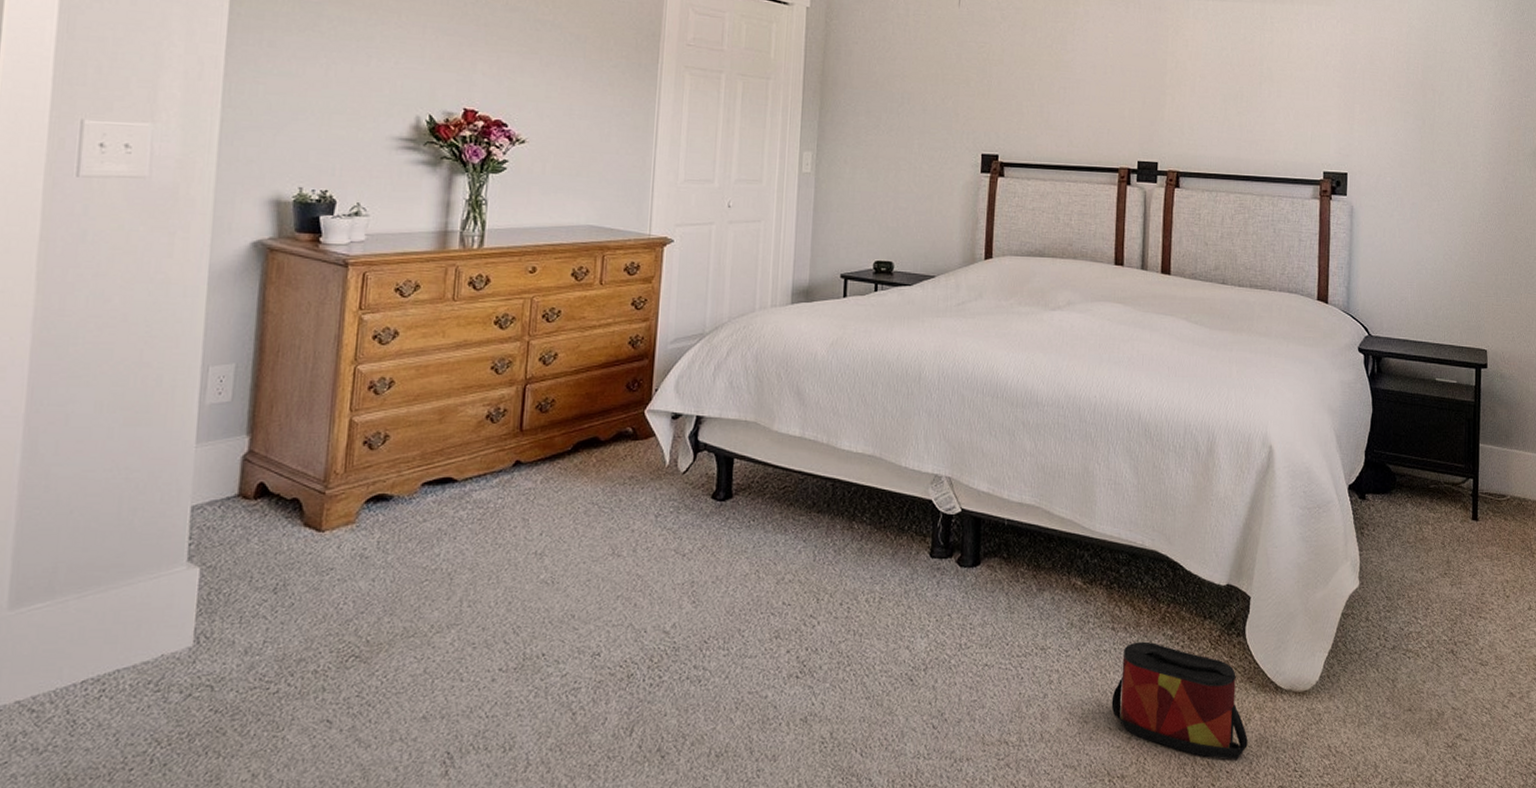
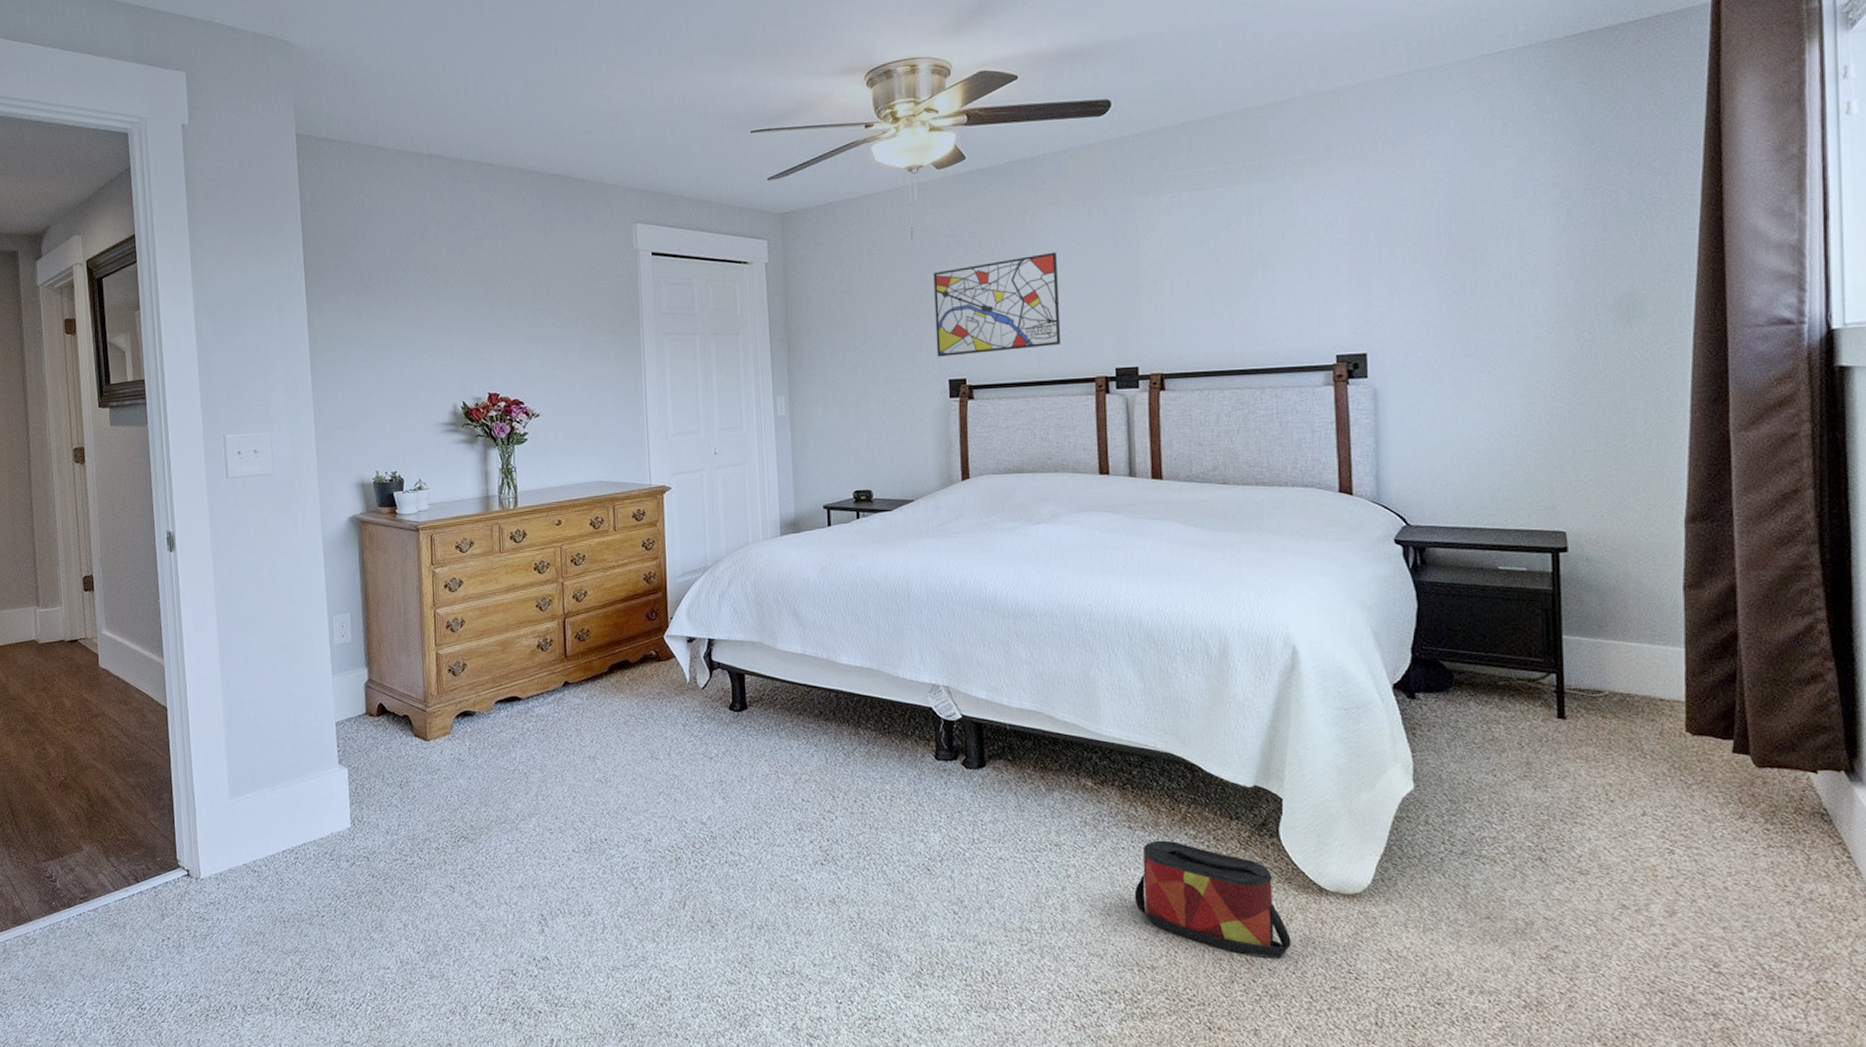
wall art: none [972,39,1094,132] -> present [933,252,1061,357]

